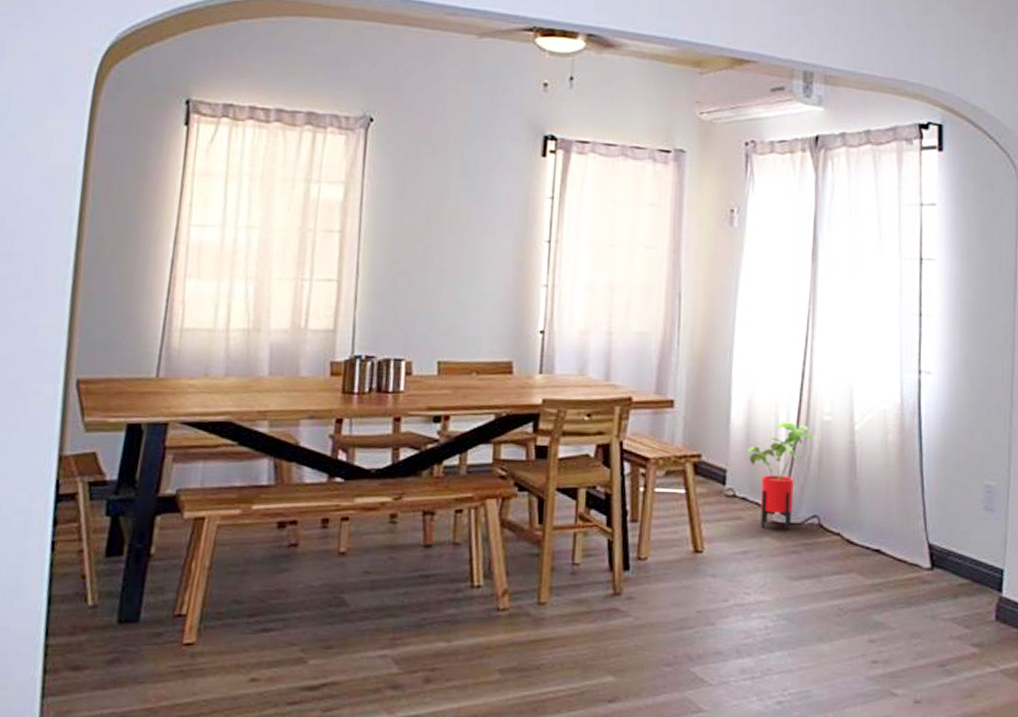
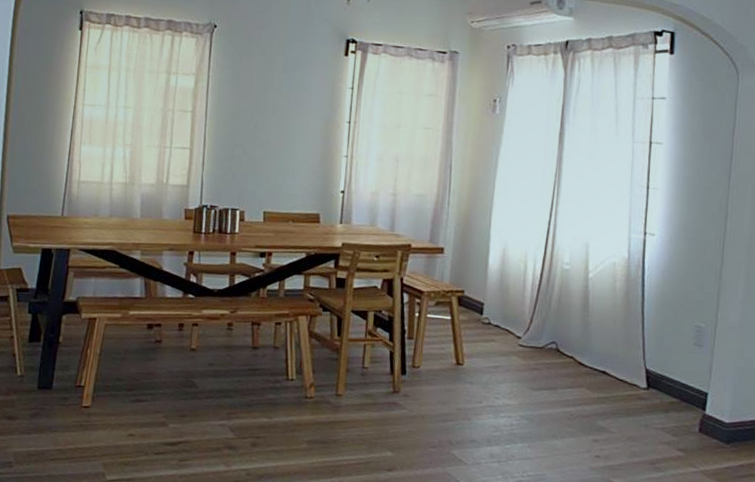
house plant: present [747,420,816,530] -> none [501,267,557,352]

